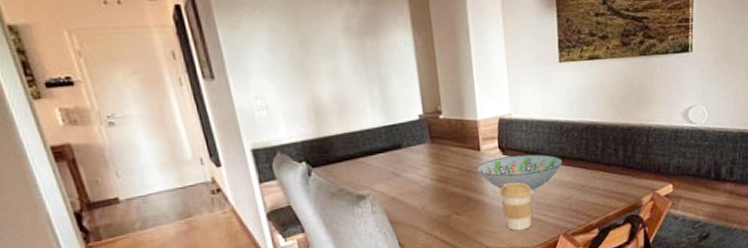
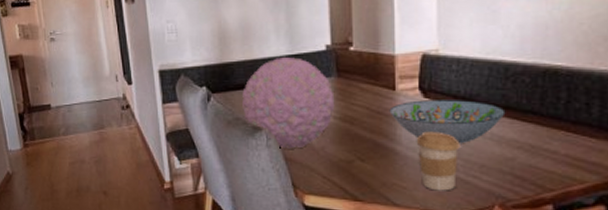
decorative orb: none [343,128,431,213] -> present [241,57,335,149]

